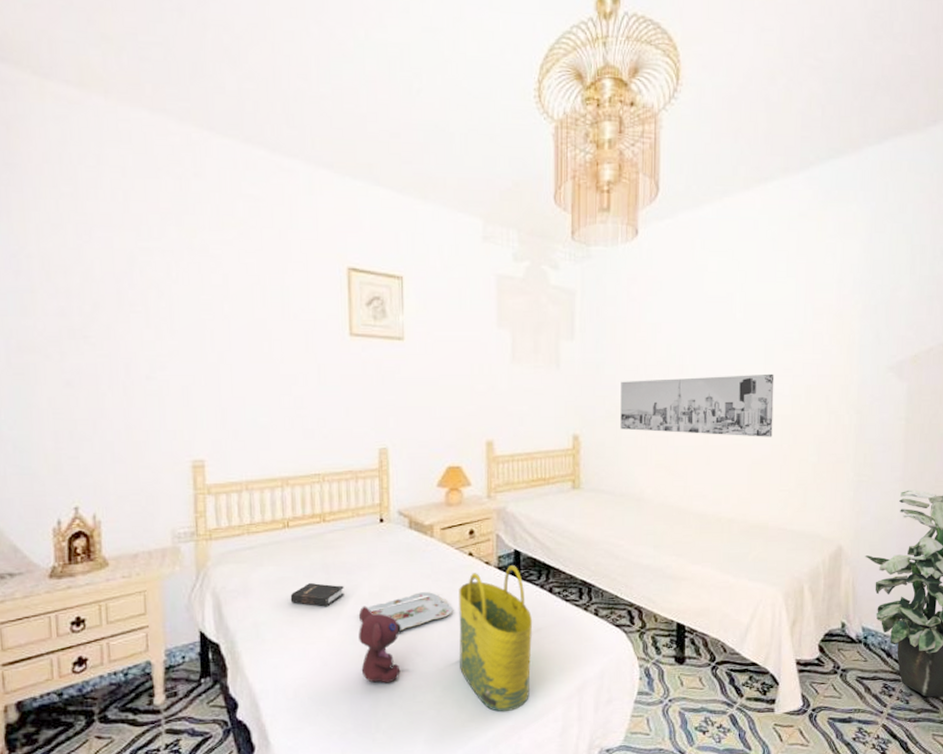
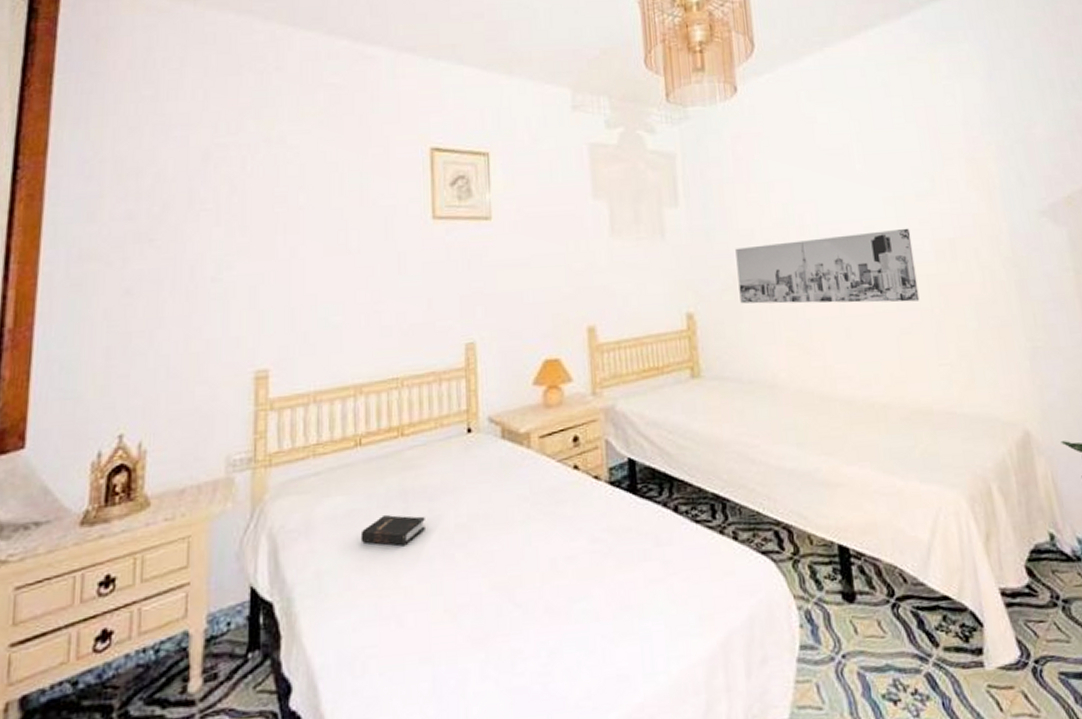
teddy bear: present [358,606,402,683] -> none [442,542,496,649]
serving tray: present [367,592,453,631] -> none [453,519,557,573]
tote bag: present [459,564,533,712] -> none [564,477,660,684]

